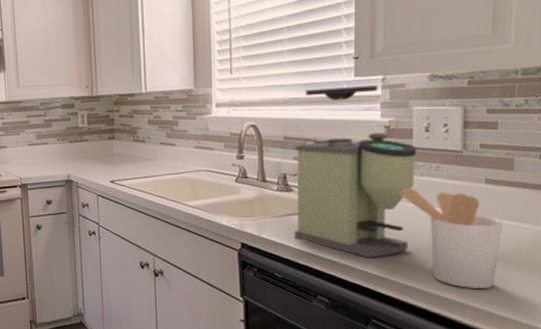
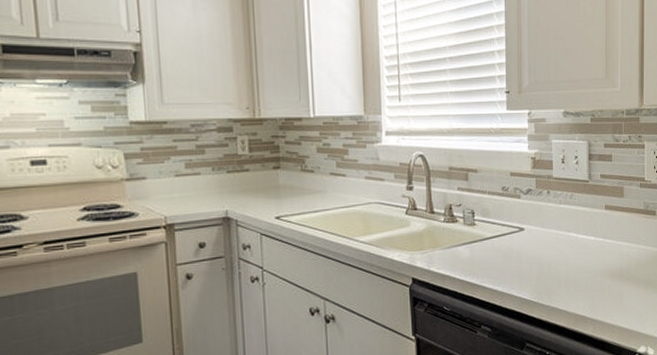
coffee grinder: present [295,85,416,258] -> none [459,119,556,284]
utensil holder: present [398,188,502,288] -> none [543,215,618,305]

